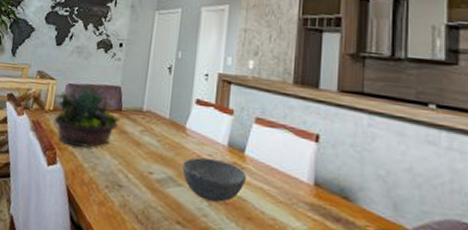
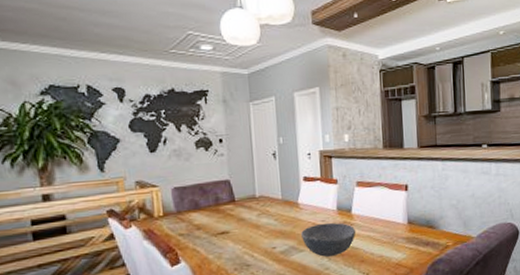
succulent planter: present [54,84,120,148] -> none [161,184,235,244]

